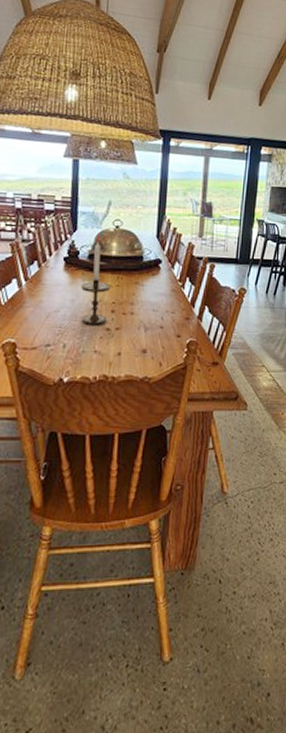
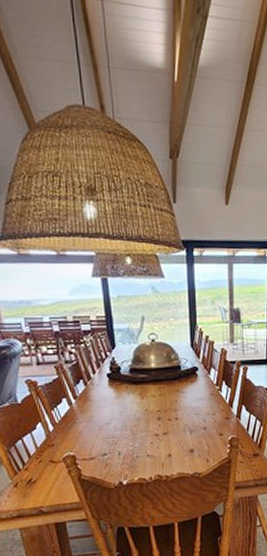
candlestick: present [81,234,111,325] -> none [127,349,155,433]

